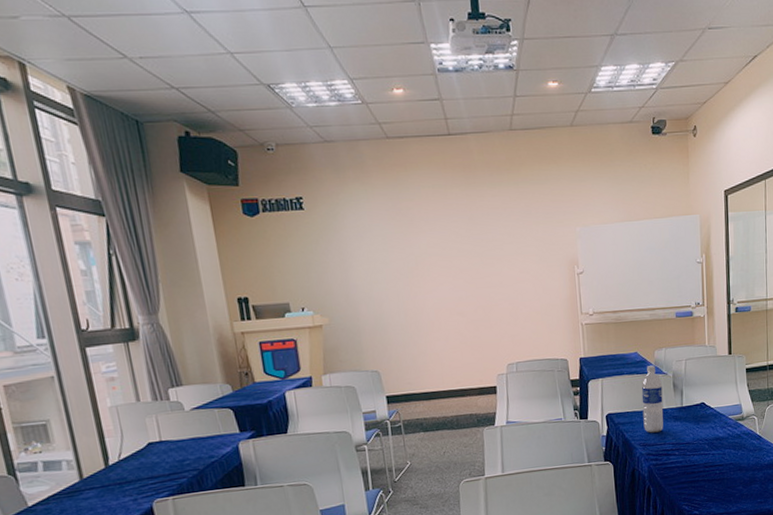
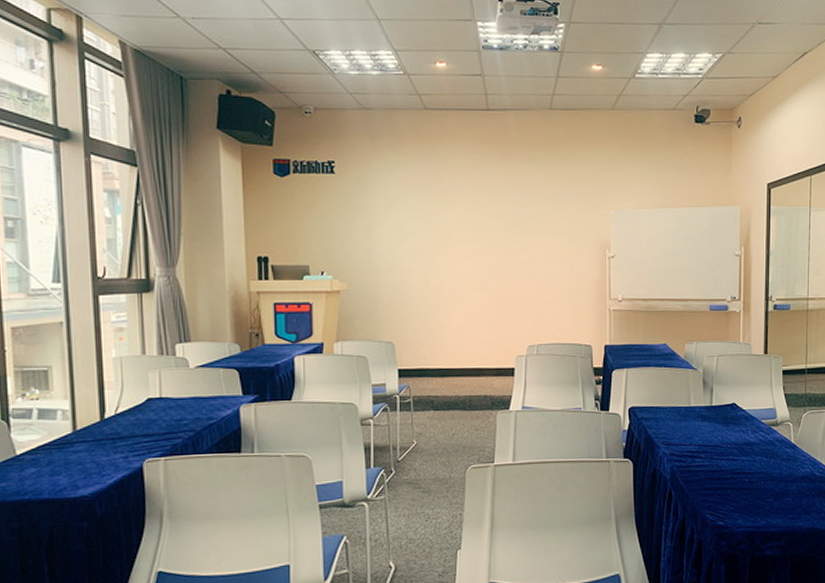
water bottle: present [641,365,663,433] -> none [668,359,691,432]

